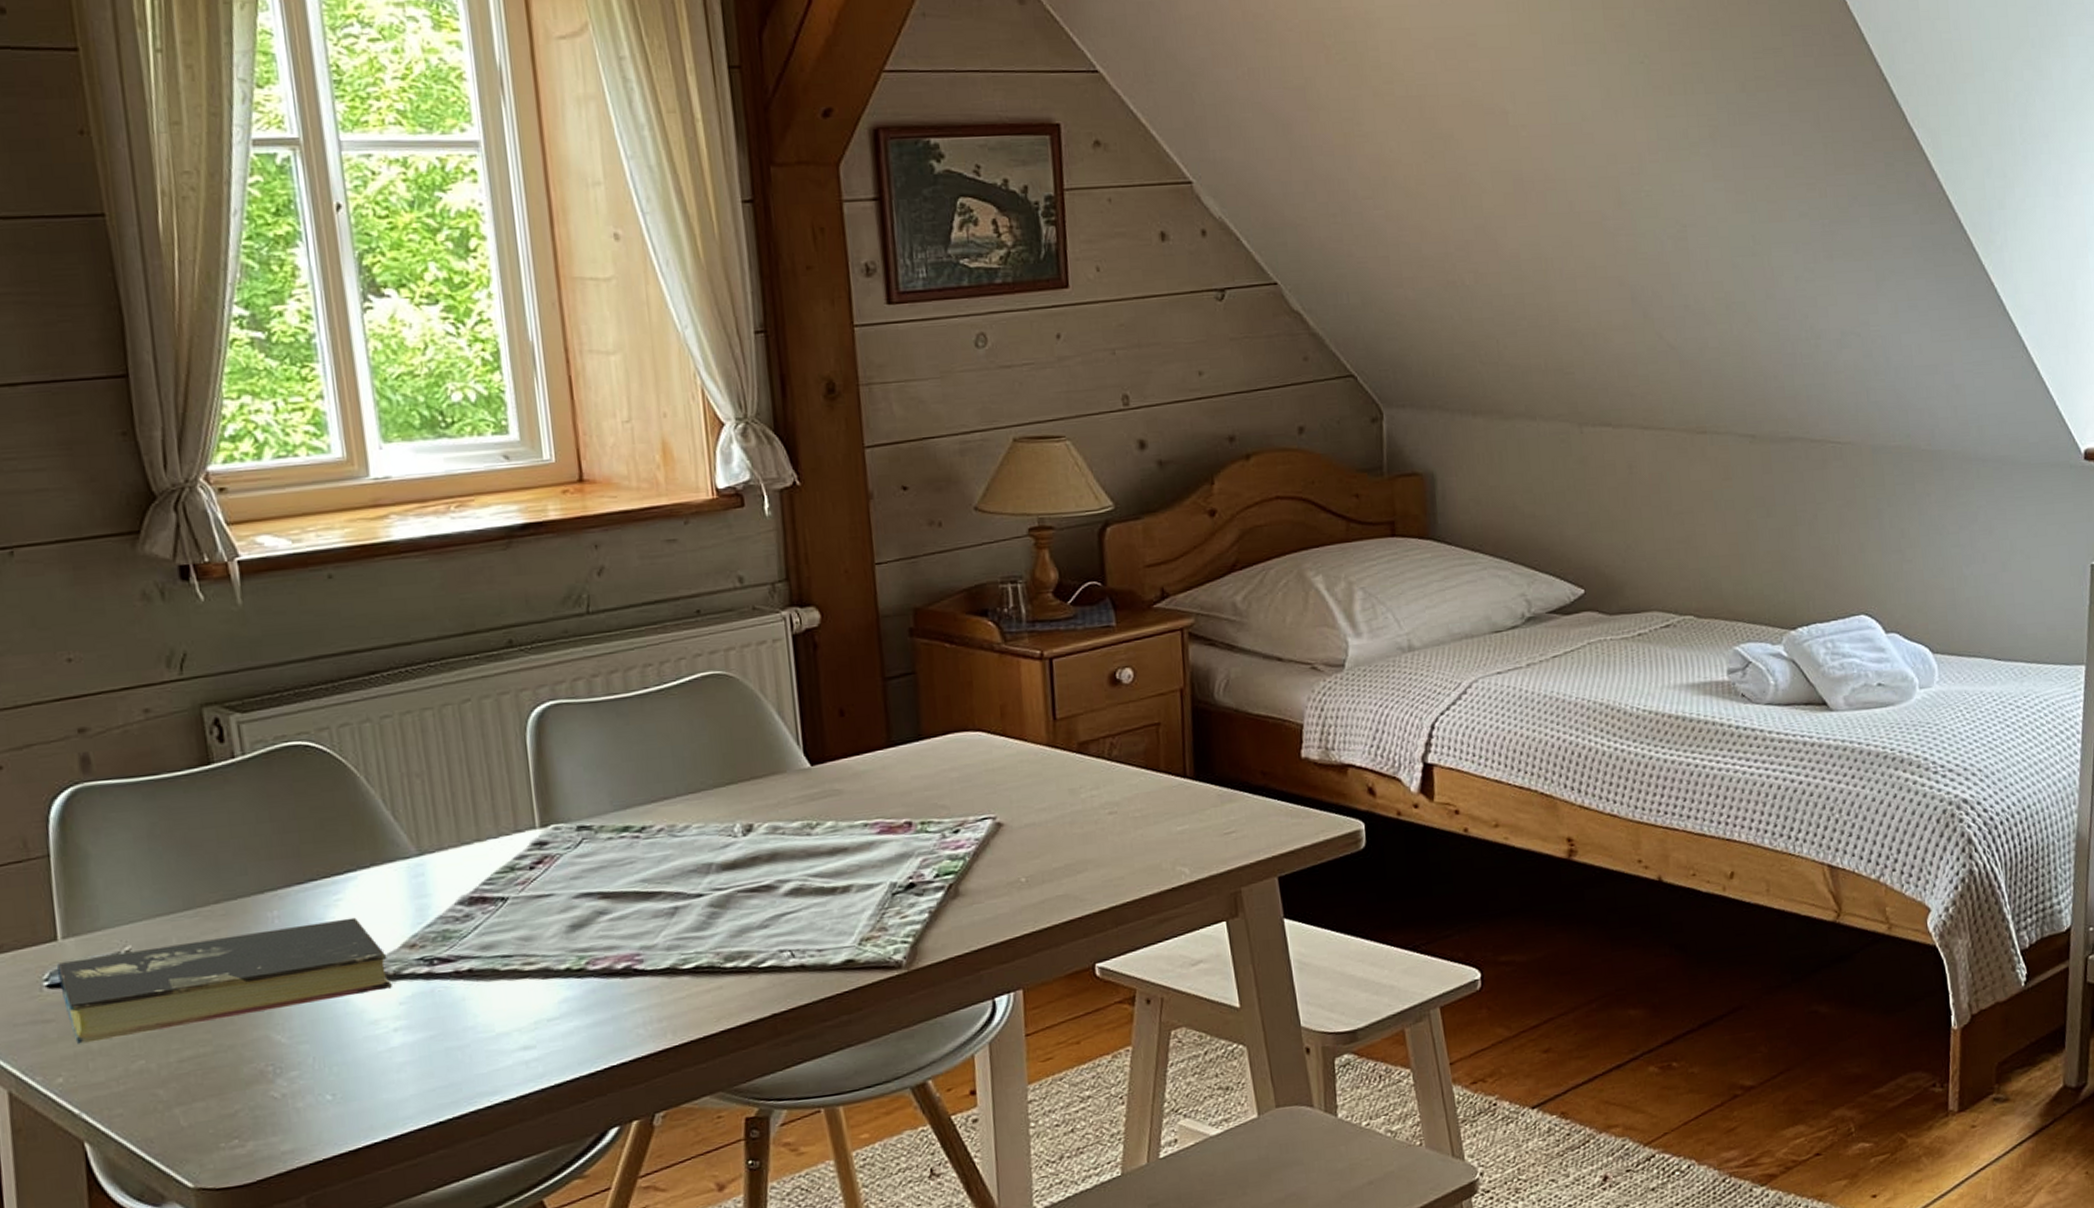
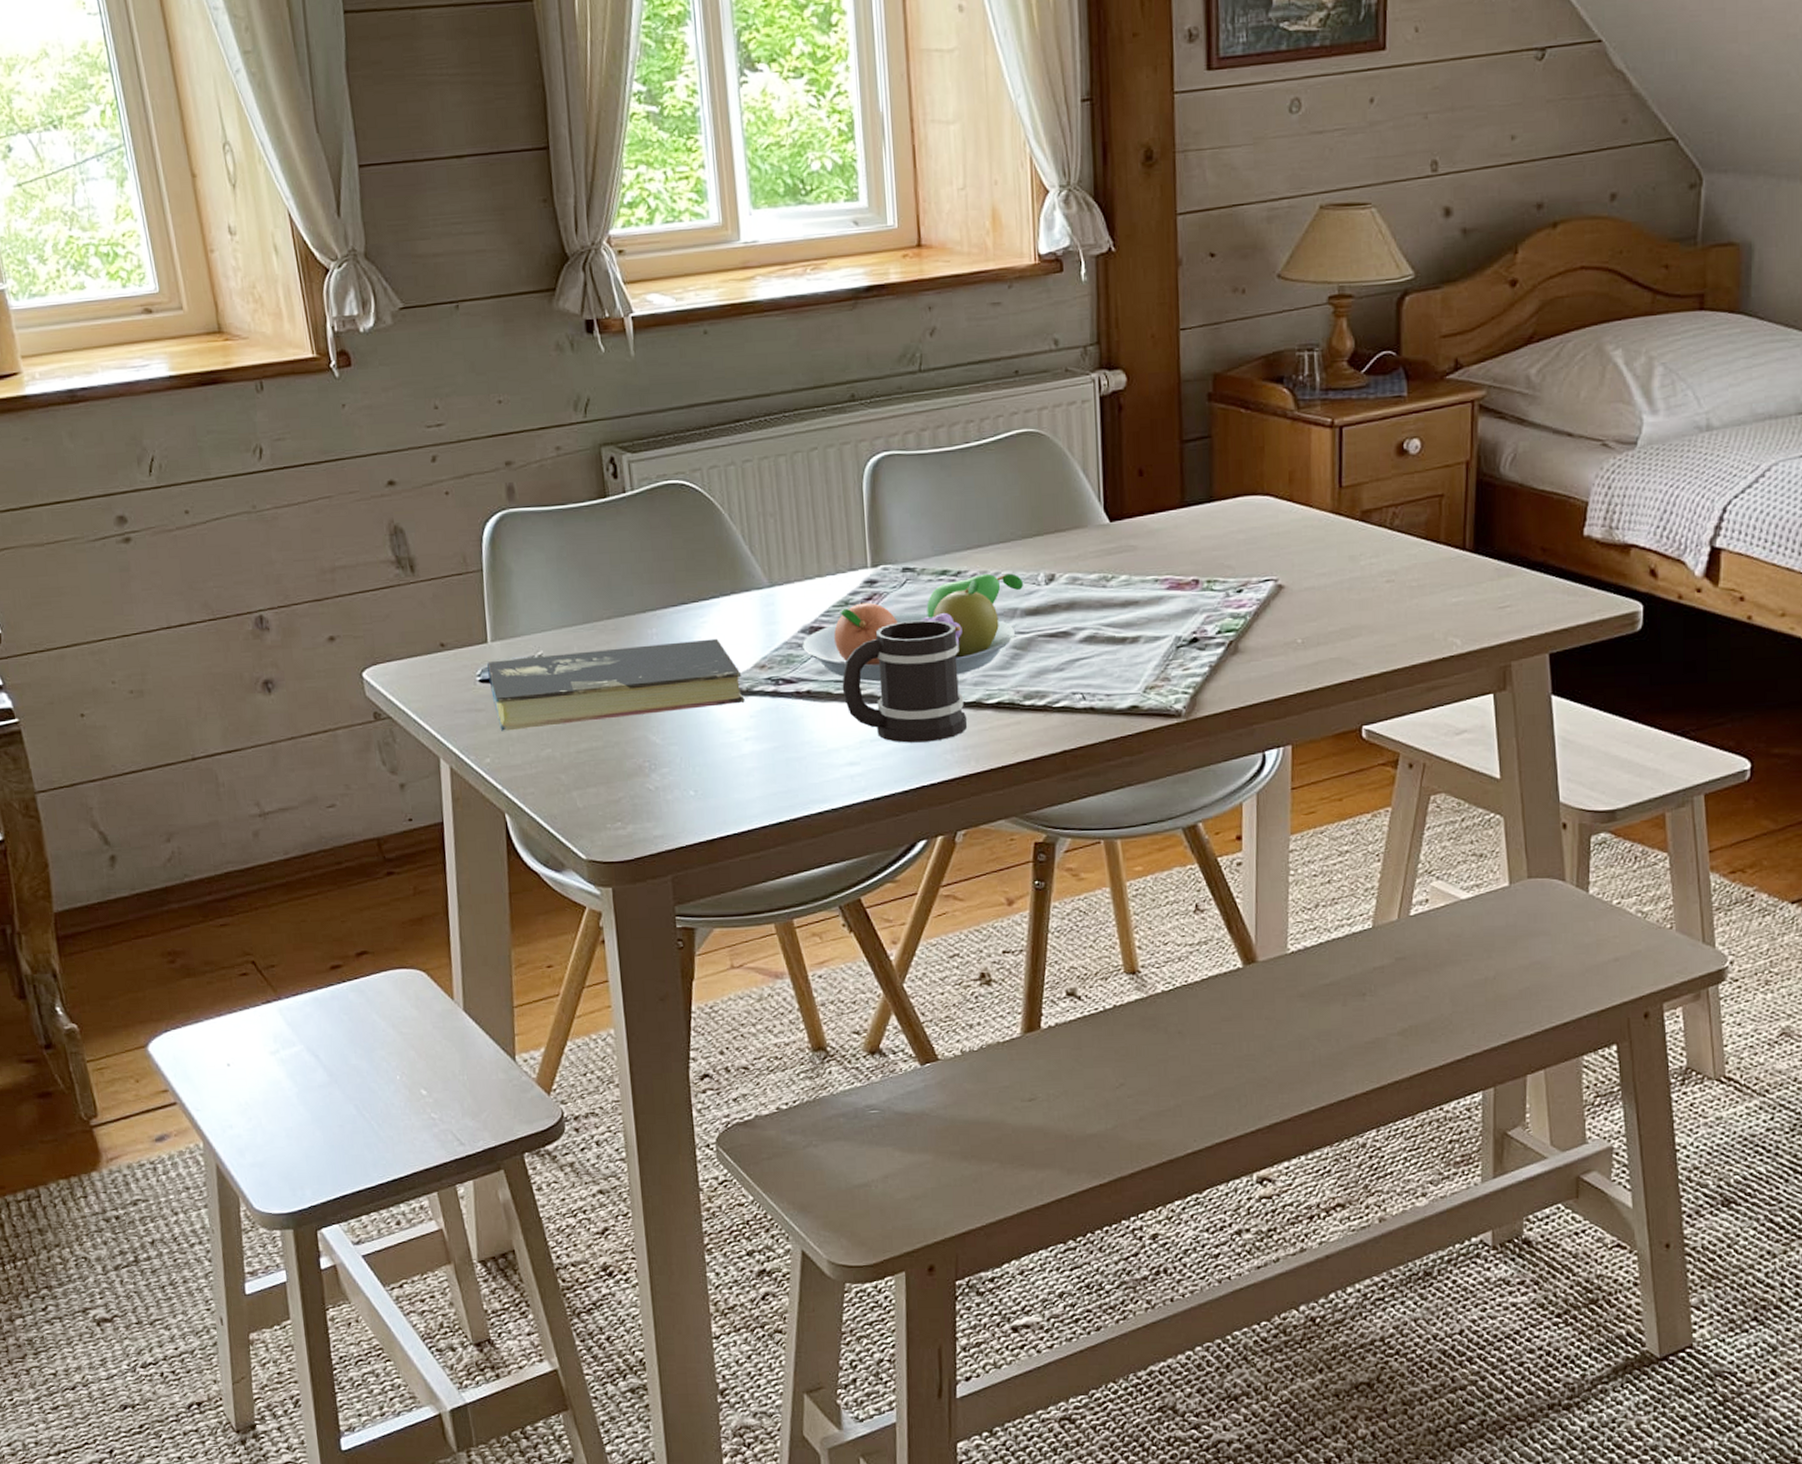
fruit bowl: none [461,826,719,954] -> present [803,573,1024,682]
mug: none [510,881,661,1020] -> present [842,620,967,743]

